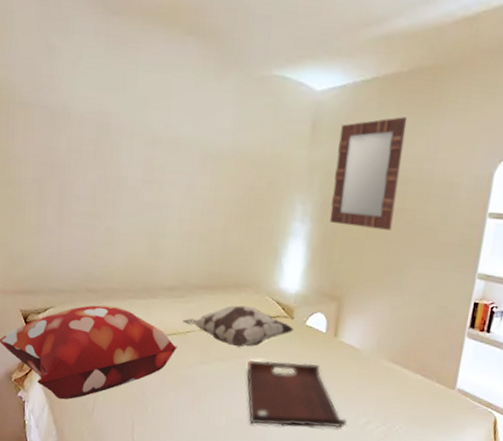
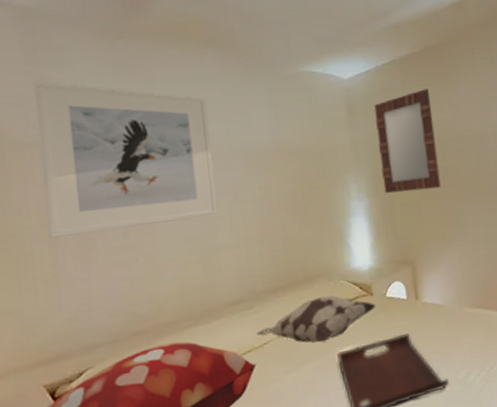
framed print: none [38,47,179,205] -> present [33,81,219,238]

